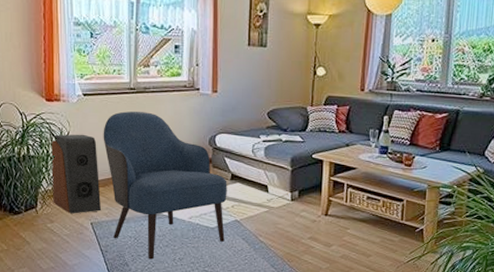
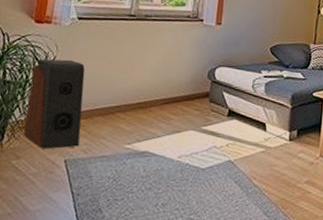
armchair: present [103,111,227,260] -> none [89,38,224,205]

